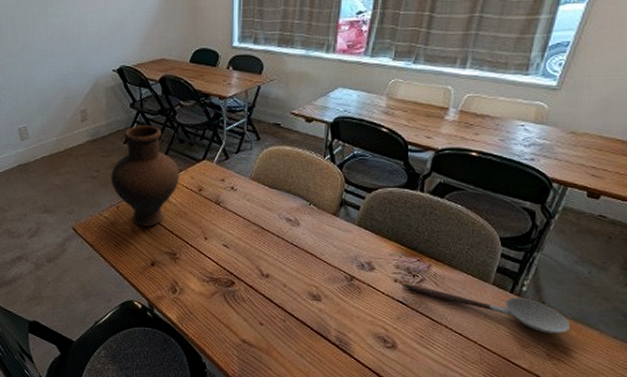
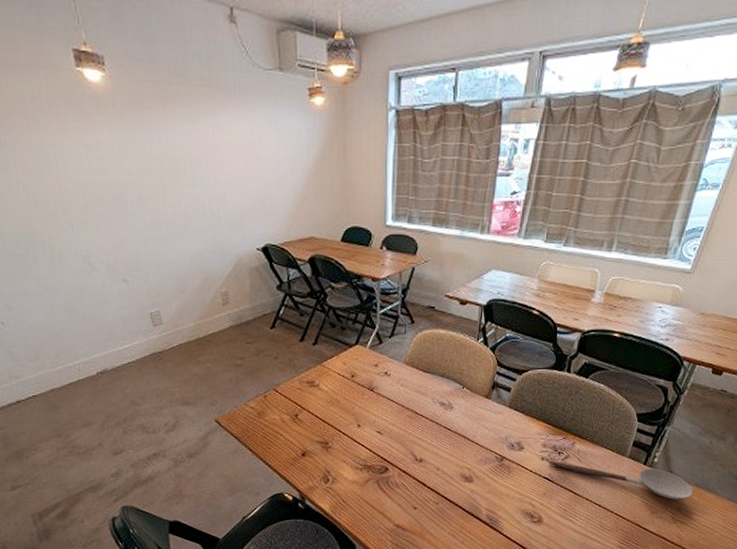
vase: present [111,125,179,227] -> none [257,309,331,416]

